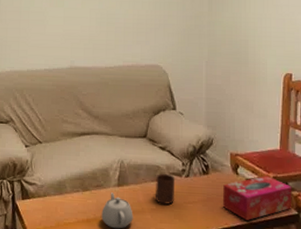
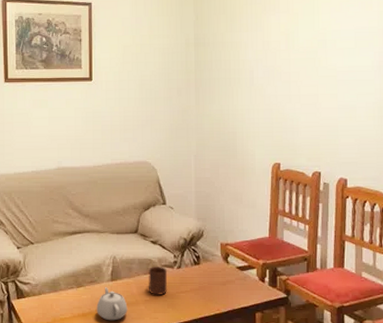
tissue box: present [222,175,292,220] -> none [213,262,281,305]

